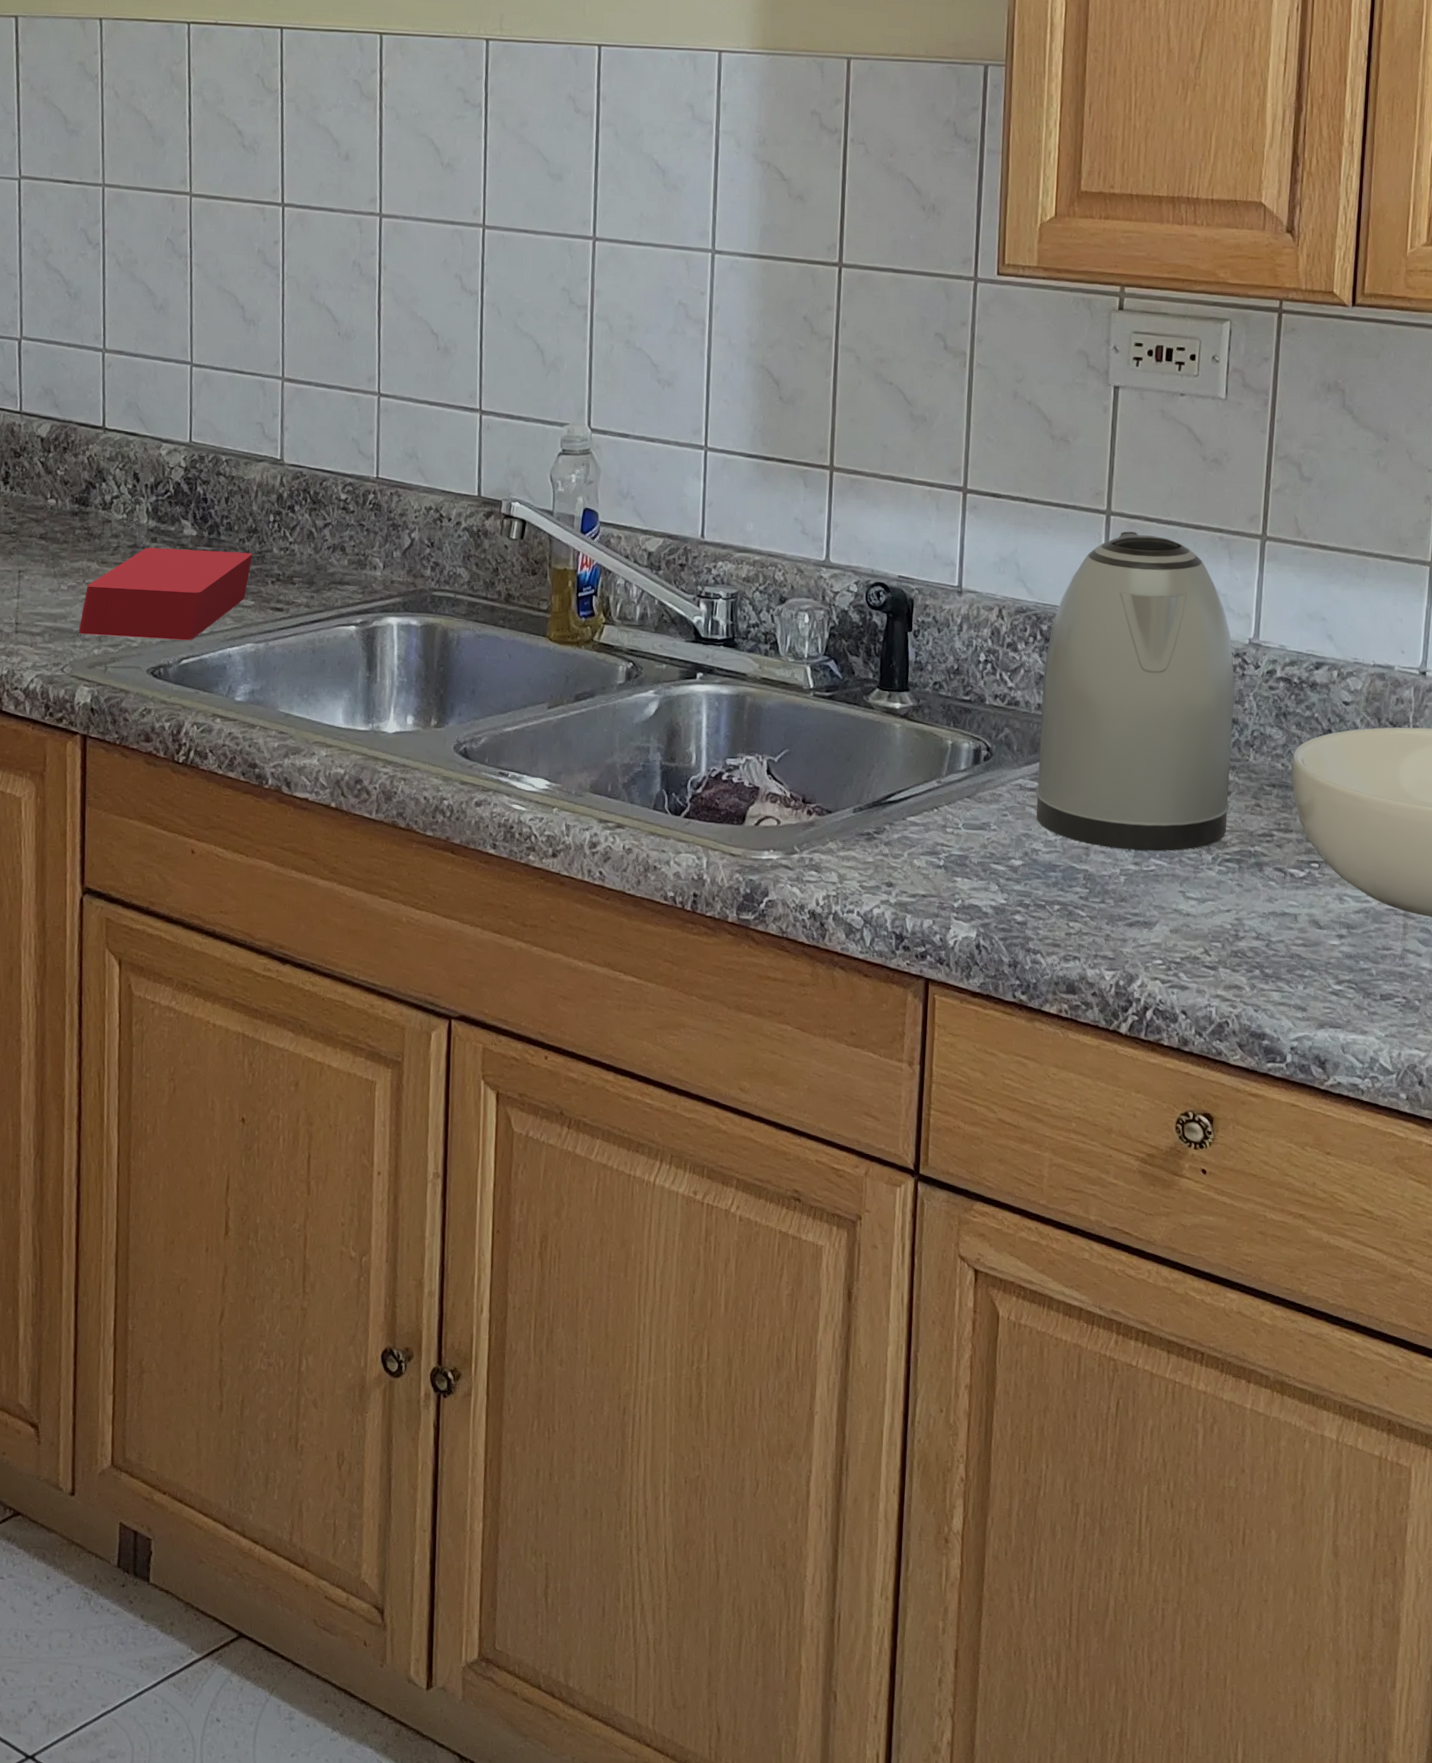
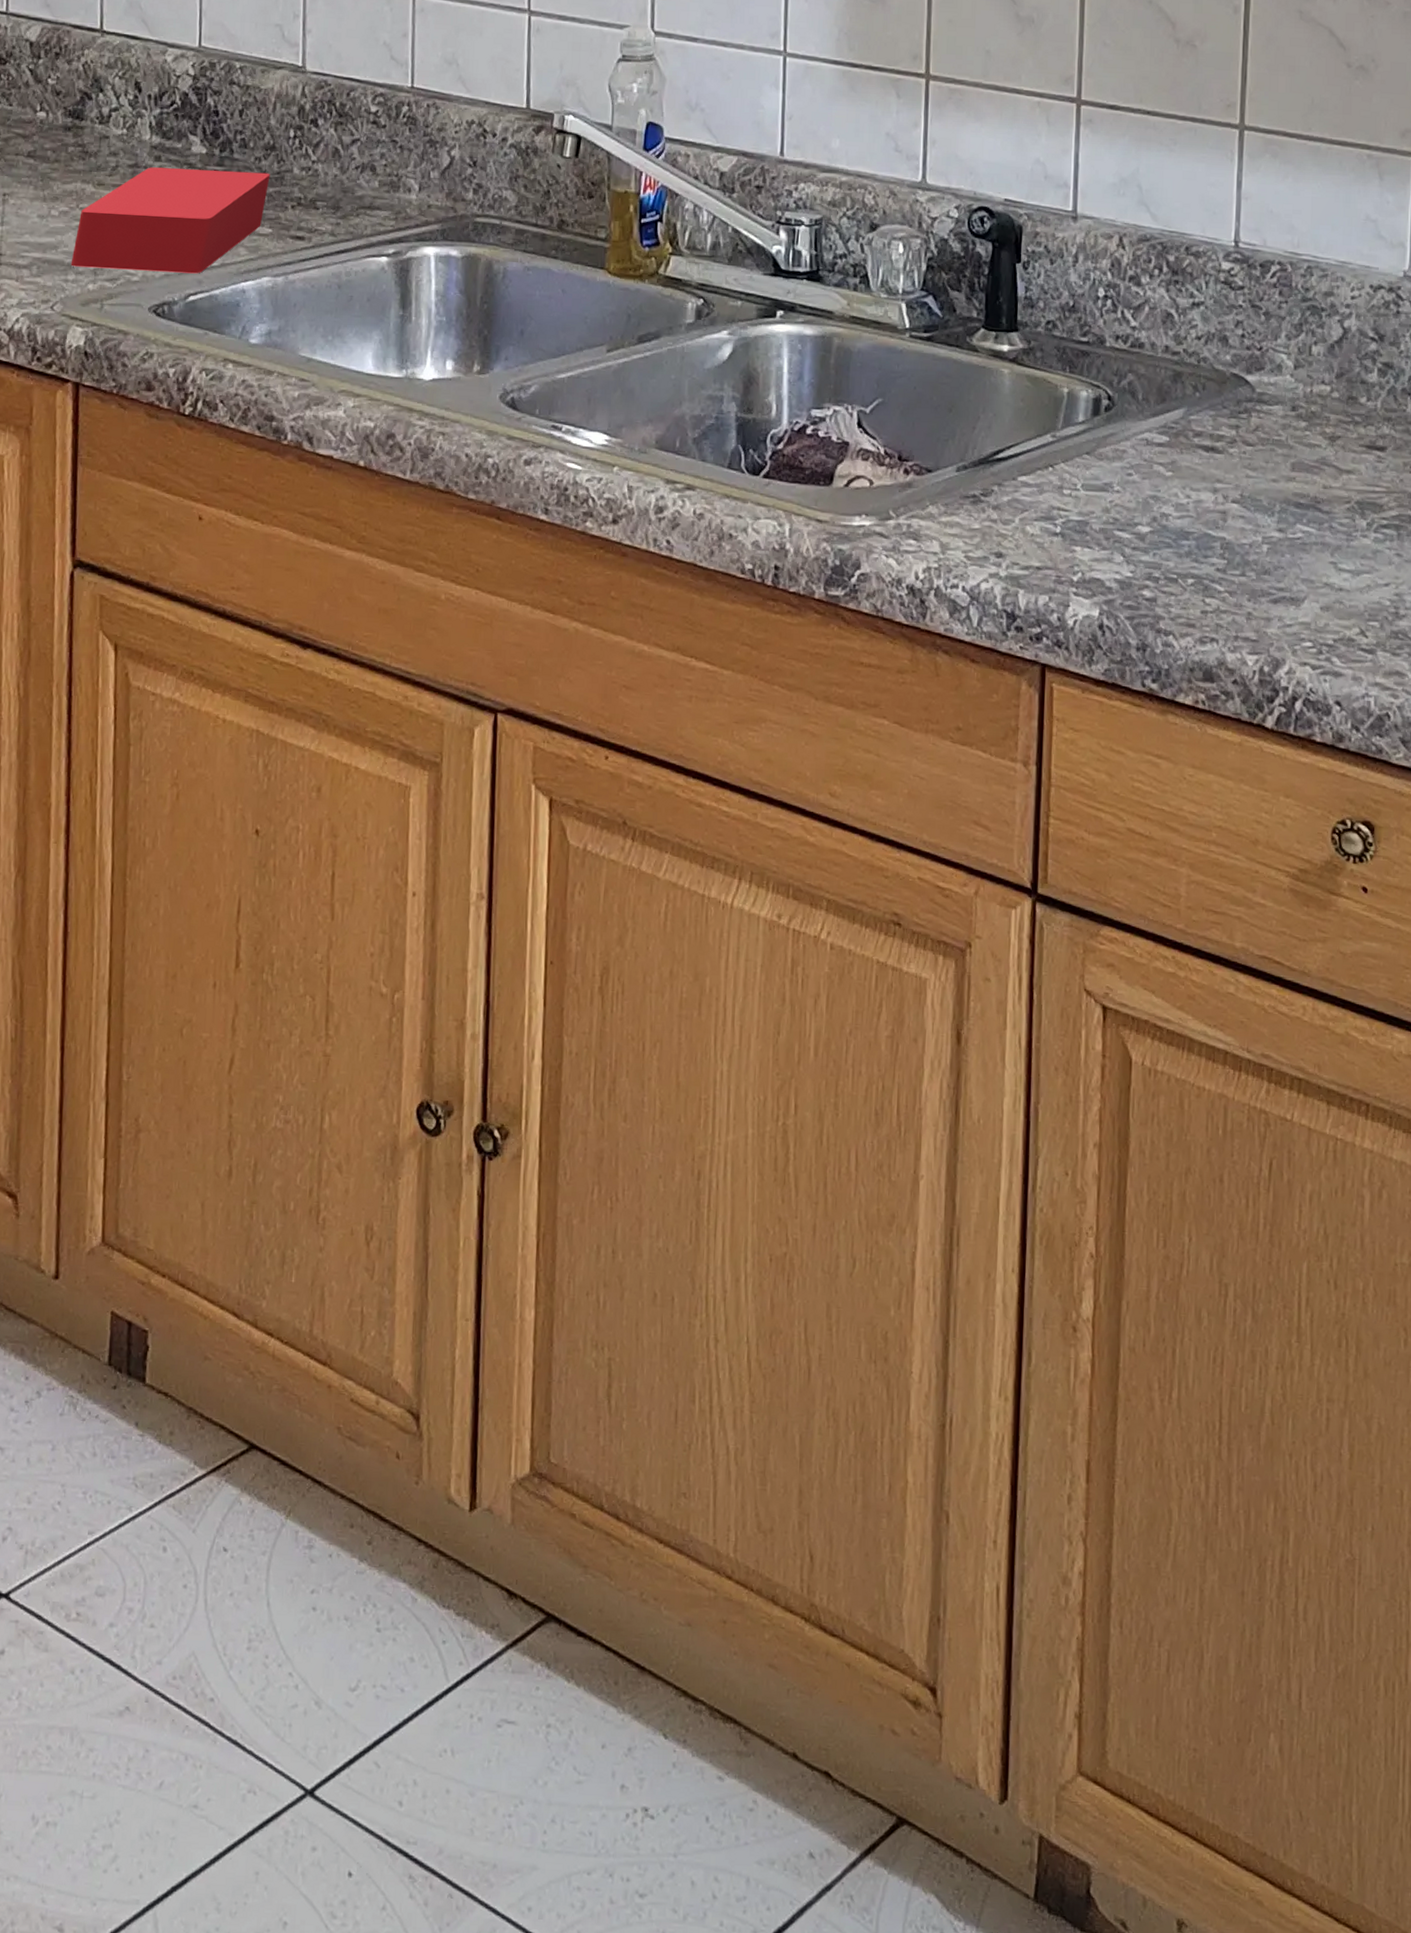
kettle: present [1035,531,1235,851] -> none [1164,148,1389,516]

